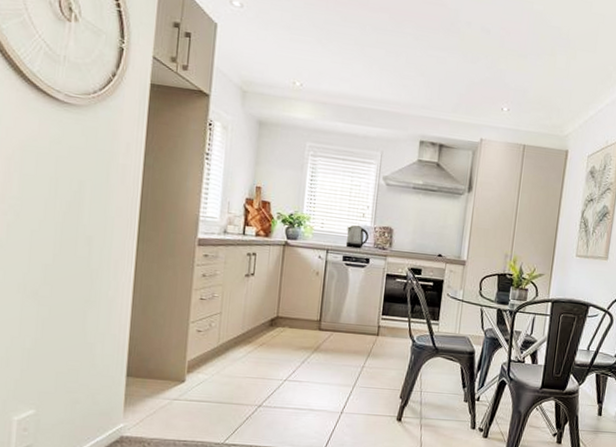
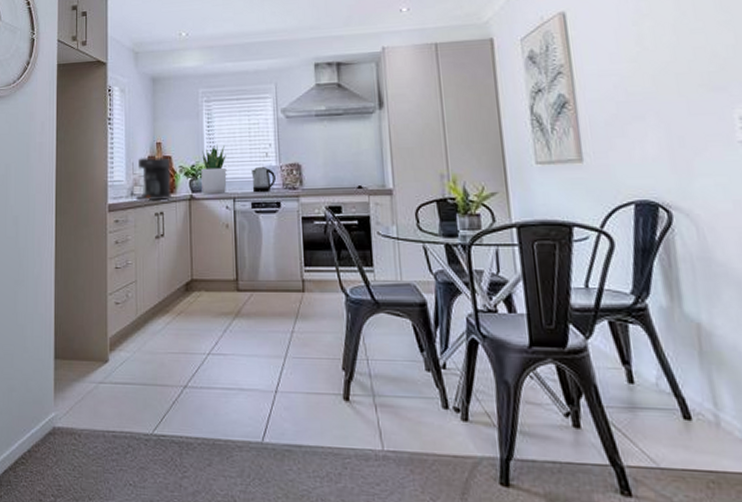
coffee maker: none [228,198,269,242] -> present [135,156,171,201]
planter: none [297,198,325,245] -> present [201,144,227,194]

